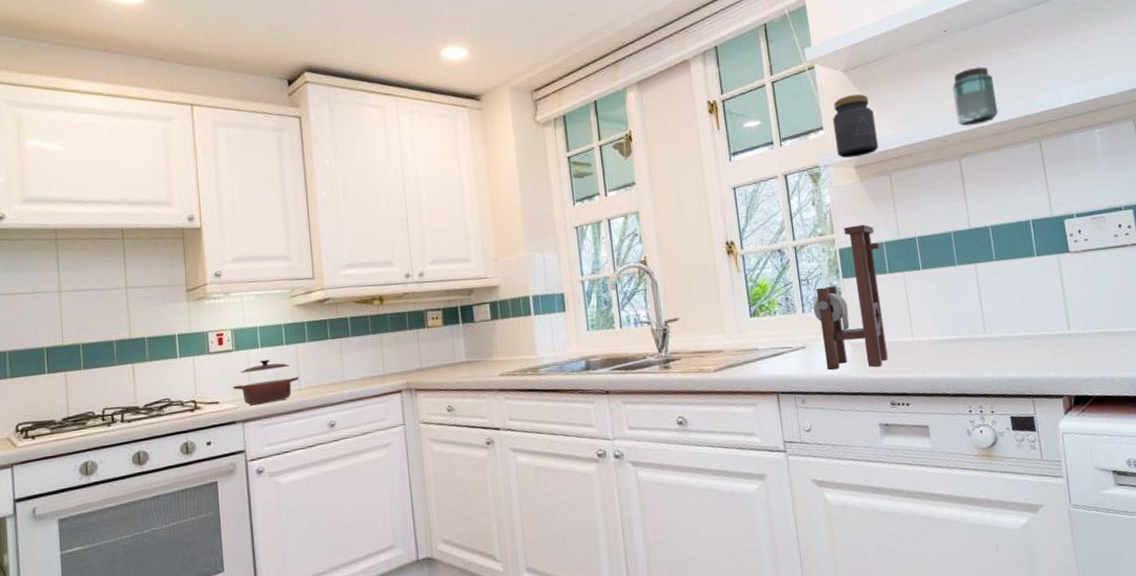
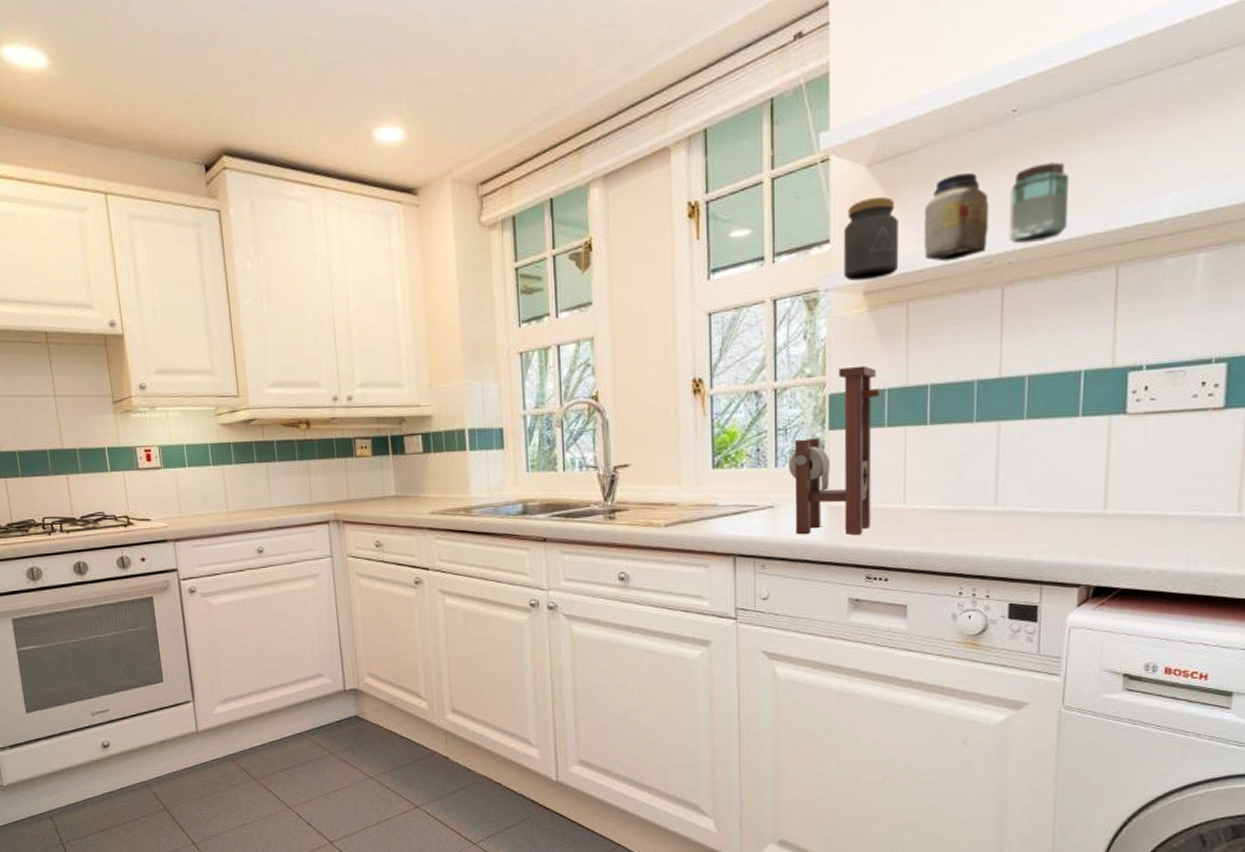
saucepan: present [232,359,299,406] -> none [162,479,226,525]
jar: none [891,75,943,141] -> present [924,173,990,262]

